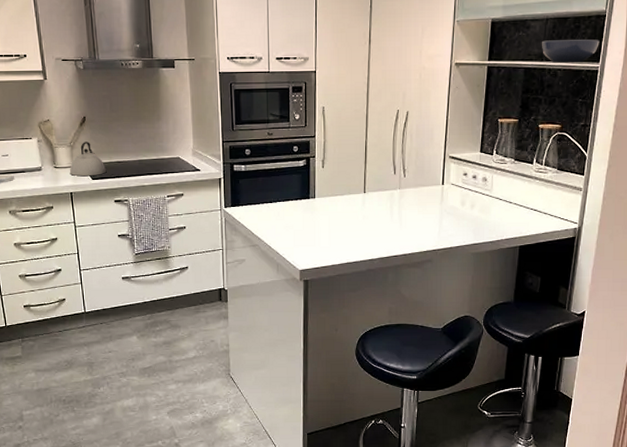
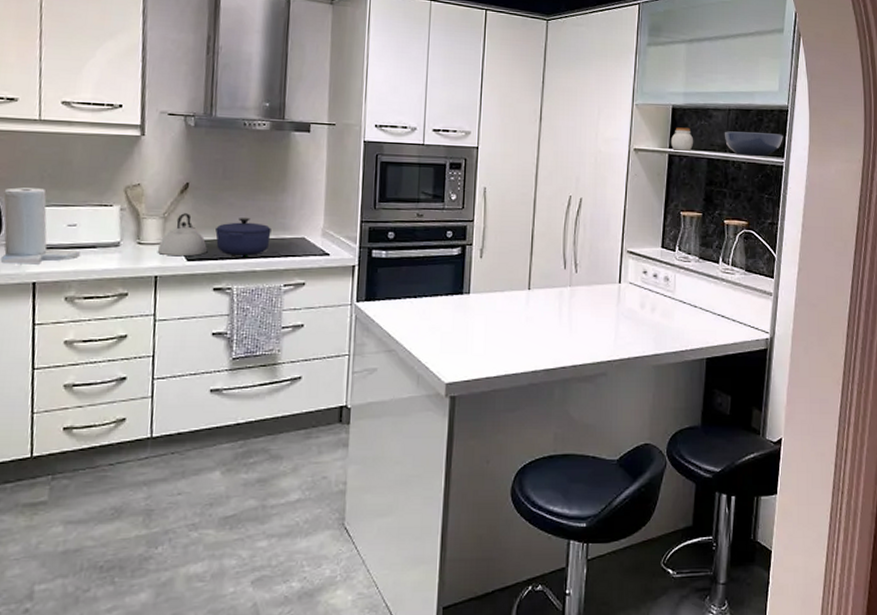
cooking pot: none [110,142,153,174] -> present [215,217,271,256]
jar: none [490,40,512,64] -> present [671,127,694,153]

